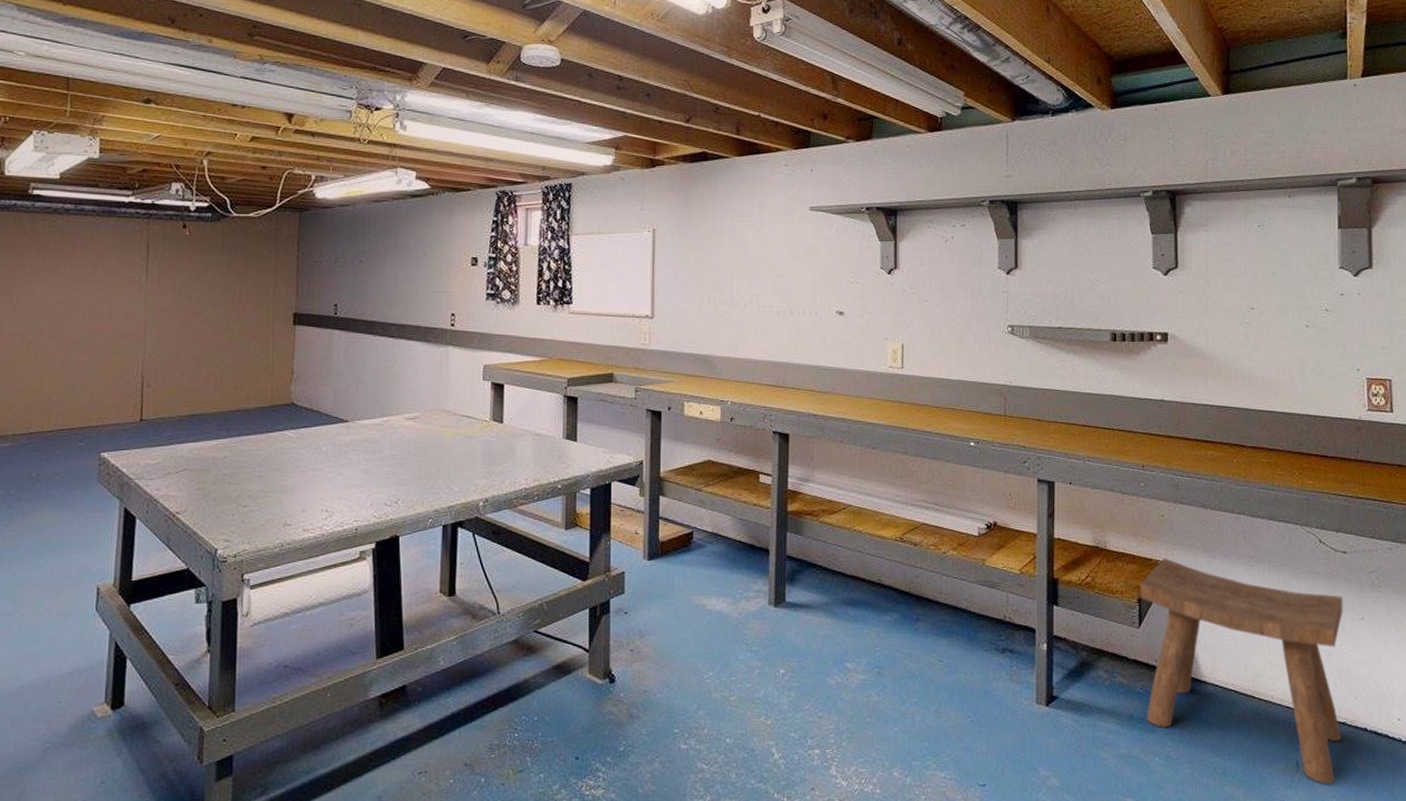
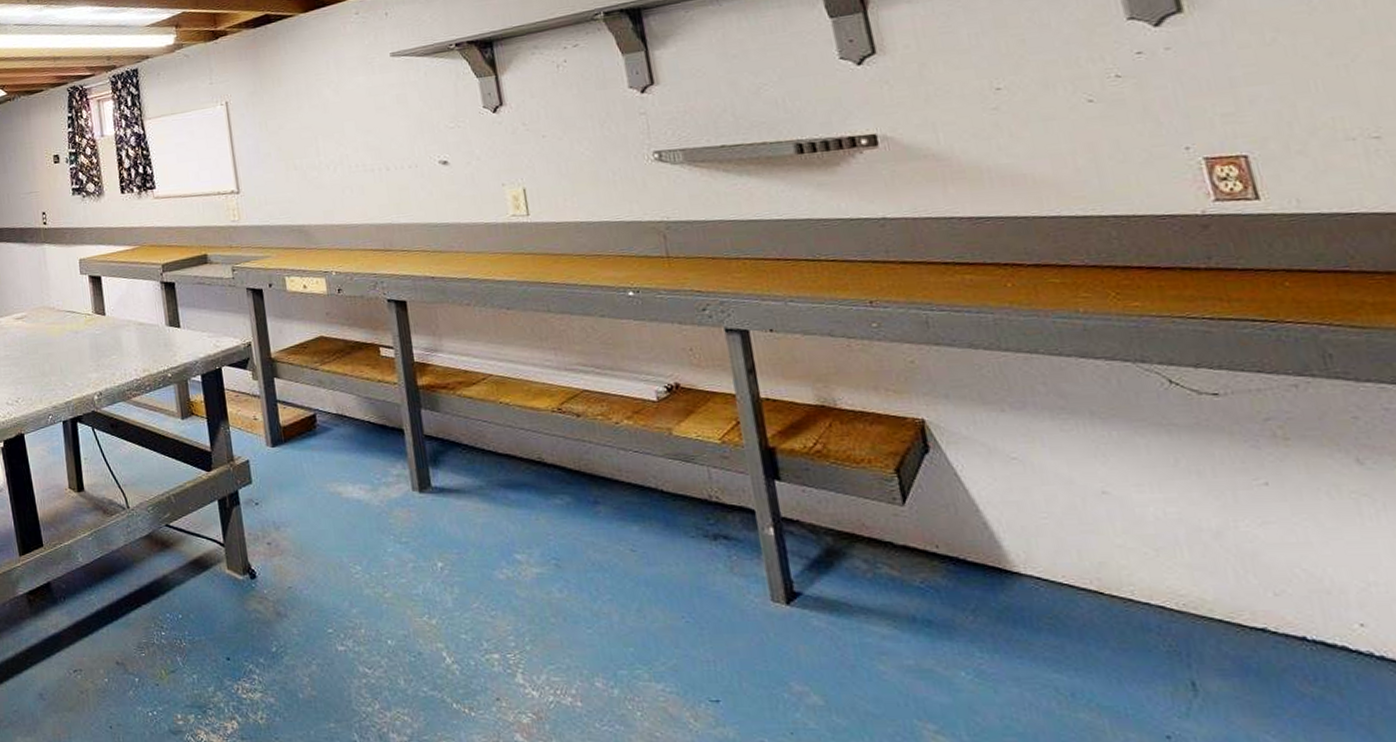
stool: present [1140,558,1343,784] -> none [894,415,1263,715]

